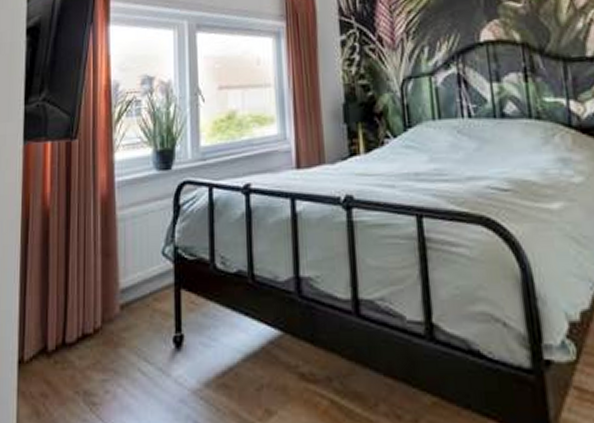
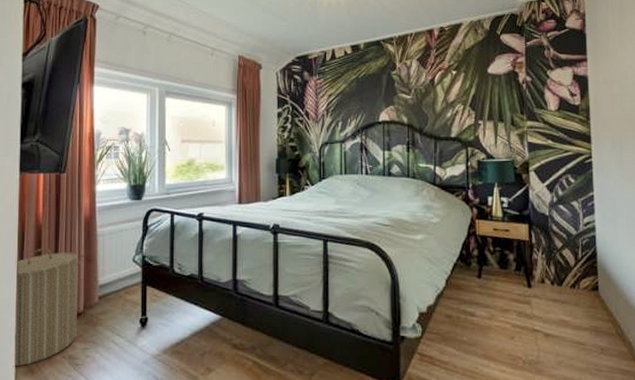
laundry hamper: none [14,240,101,407] -> present [13,248,84,367]

